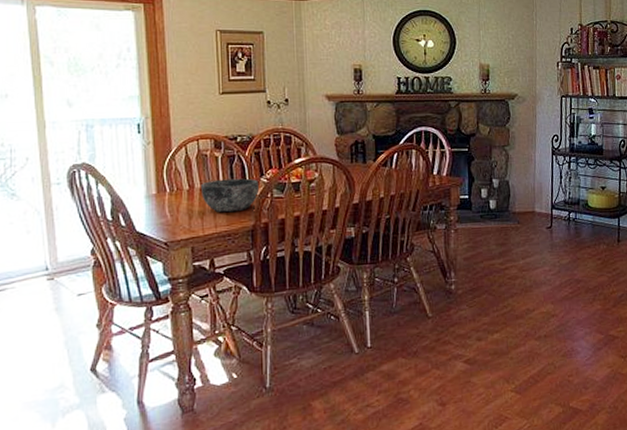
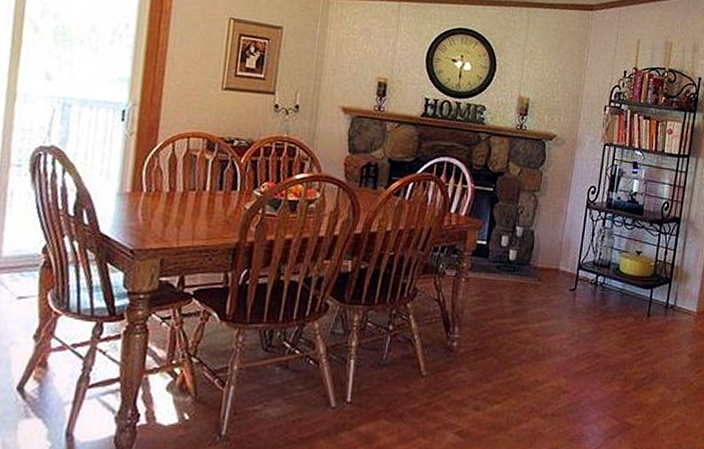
bowl: present [201,178,260,213] -> none [182,185,252,226]

